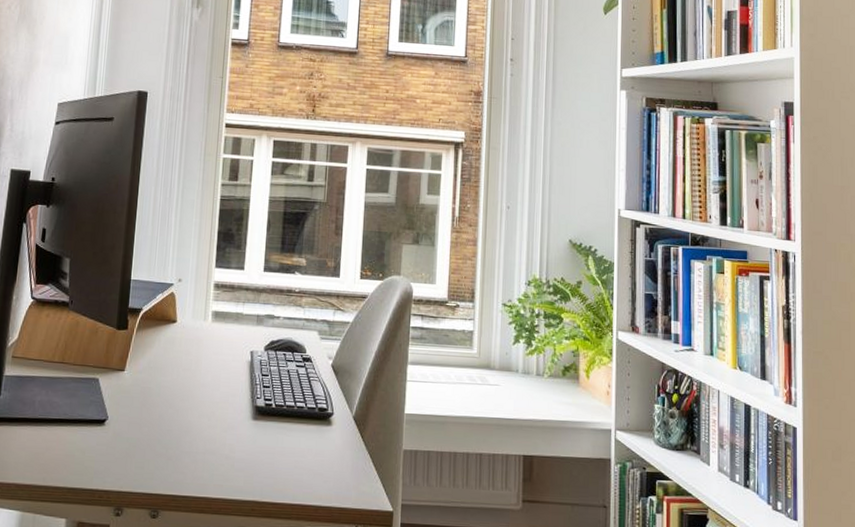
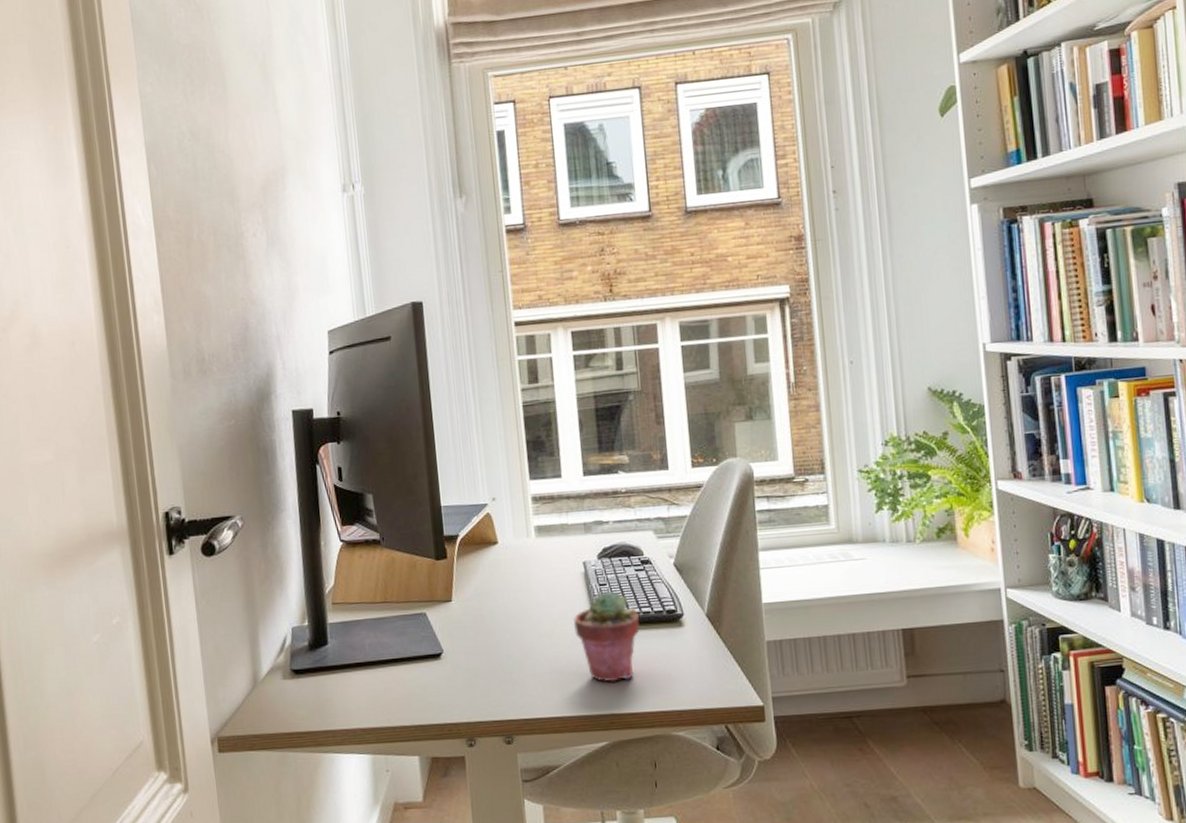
potted succulent: none [232,381,293,470] -> present [573,591,640,682]

